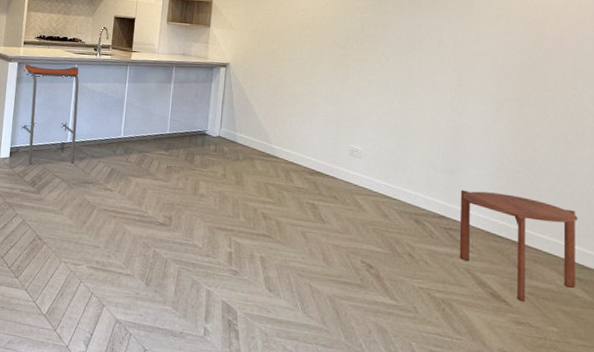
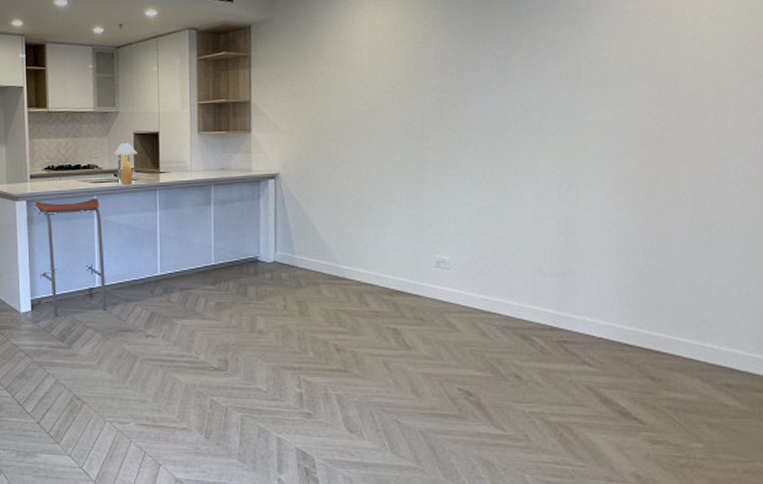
table lamp: none [95,22,116,60] -> present [113,141,138,186]
side table: present [459,189,578,301] -> none [575,294,725,417]

